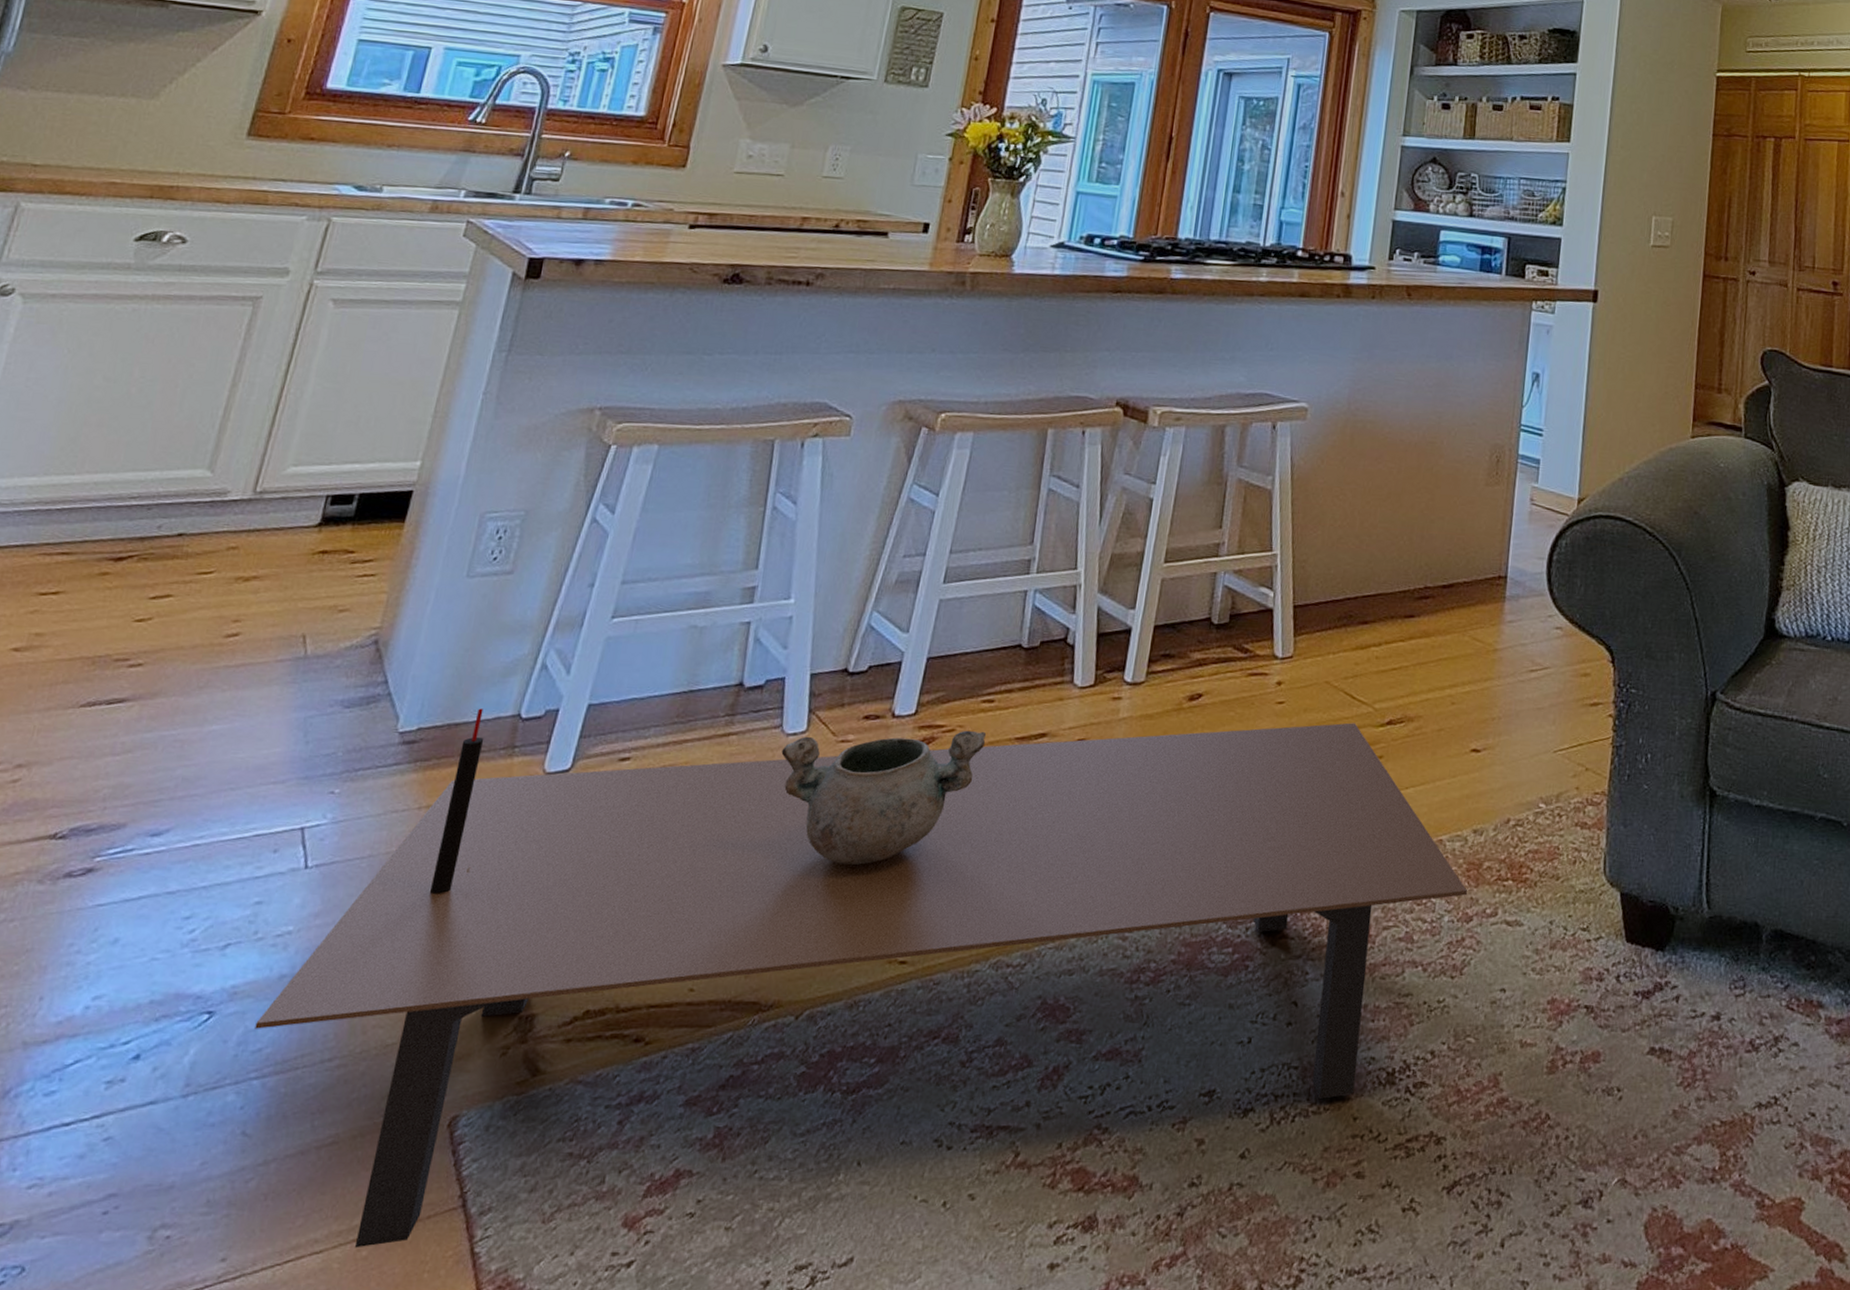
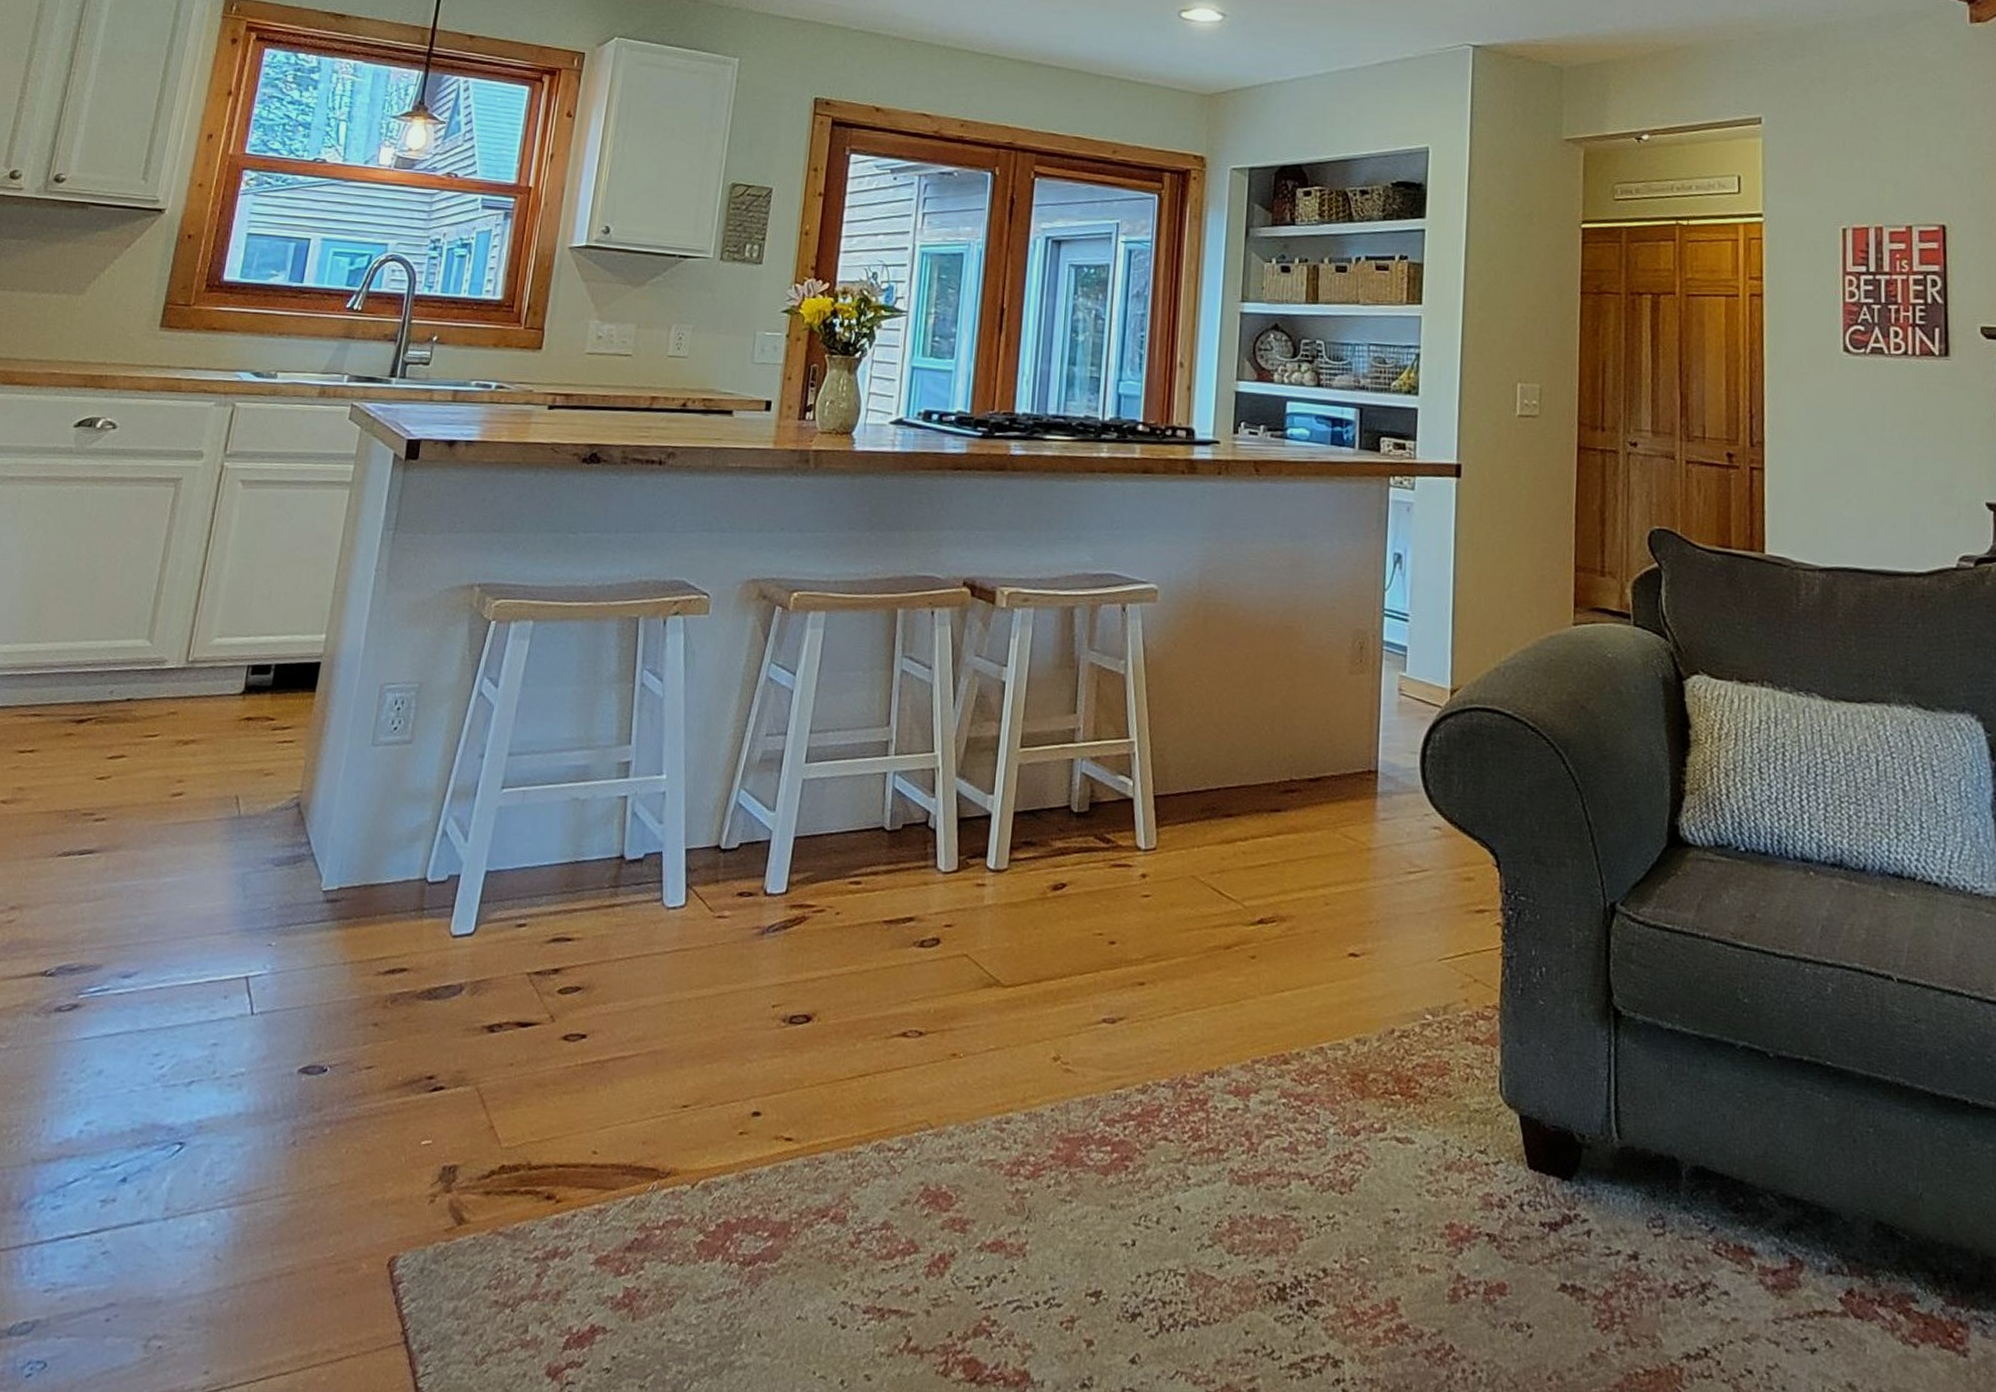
coffee table: present [255,722,1467,1248] -> none [219,919,1352,1373]
candle: present [429,708,484,895] -> none [358,871,397,1047]
decorative bowl: present [781,730,987,866] -> none [663,910,856,1040]

